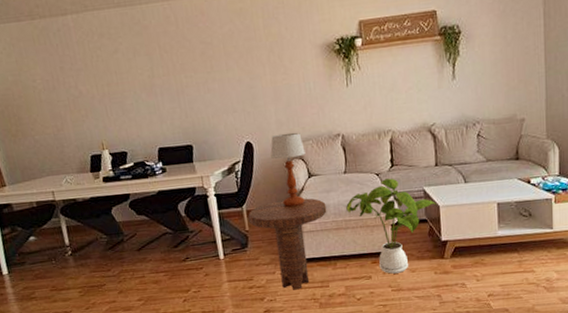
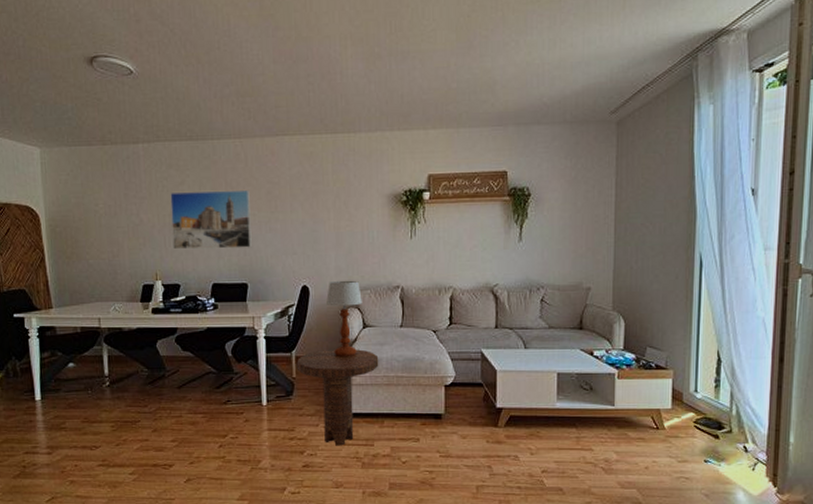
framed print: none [105,53,193,119] -> present [170,191,252,250]
house plant: present [345,178,437,274] -> none [398,337,494,438]

